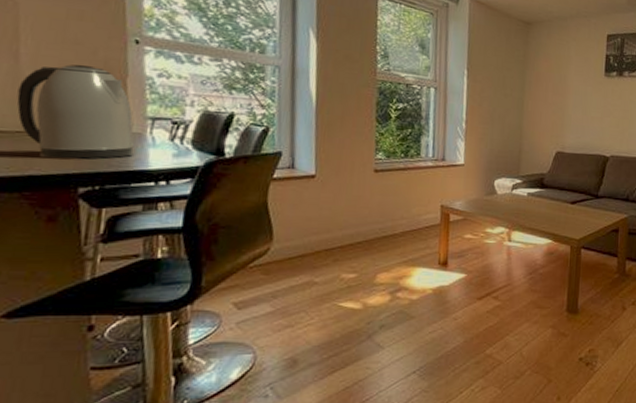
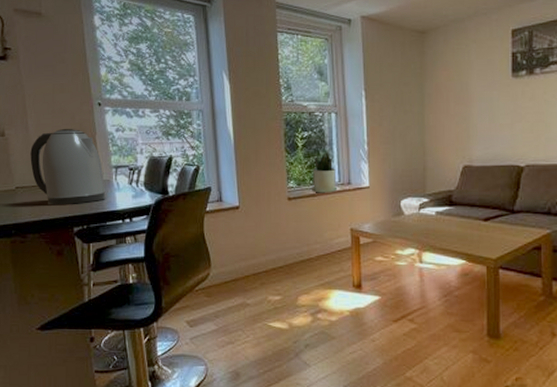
planter: none [401,126,431,168] -> present [311,152,338,193]

